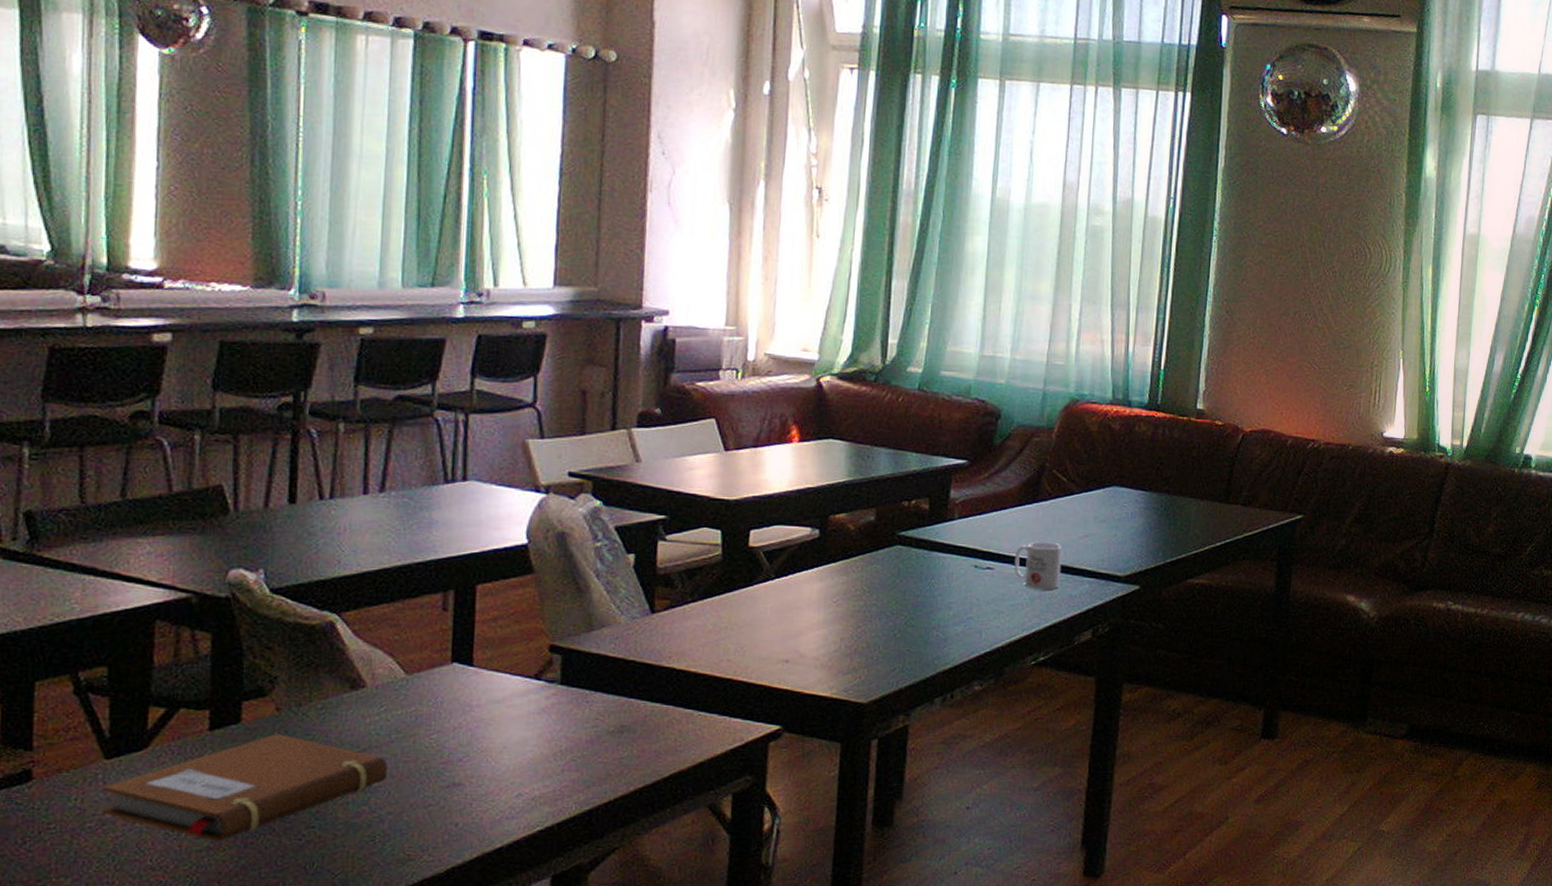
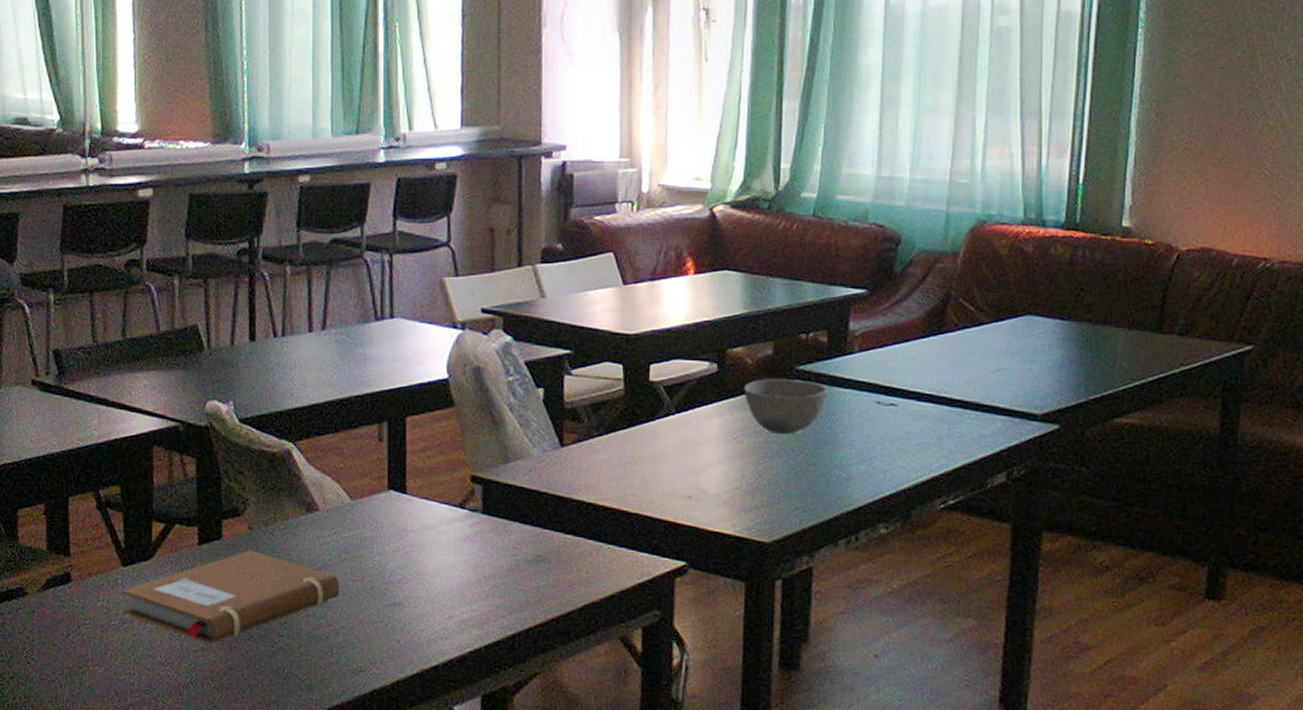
bowl: none [845,543,928,598] -> present [744,378,828,435]
mug: present [1014,541,1063,590] -> none [919,376,972,429]

